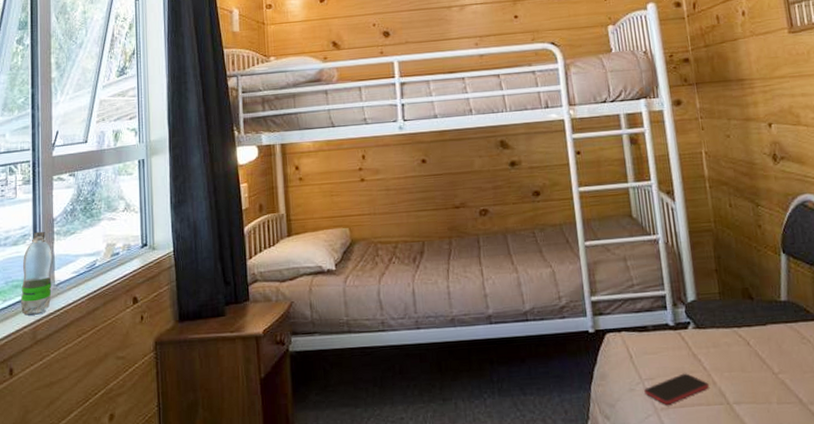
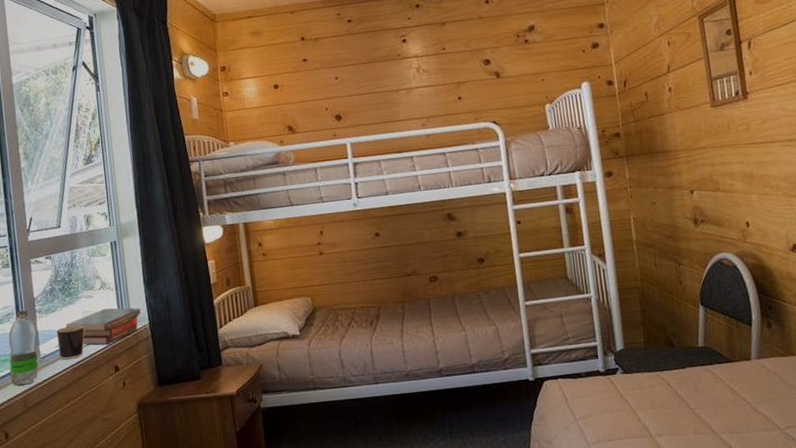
mug: none [74,250,104,288] -> present [56,325,84,360]
books: none [84,232,165,274] -> present [65,307,141,345]
smartphone: present [644,373,709,405] -> none [578,412,634,440]

